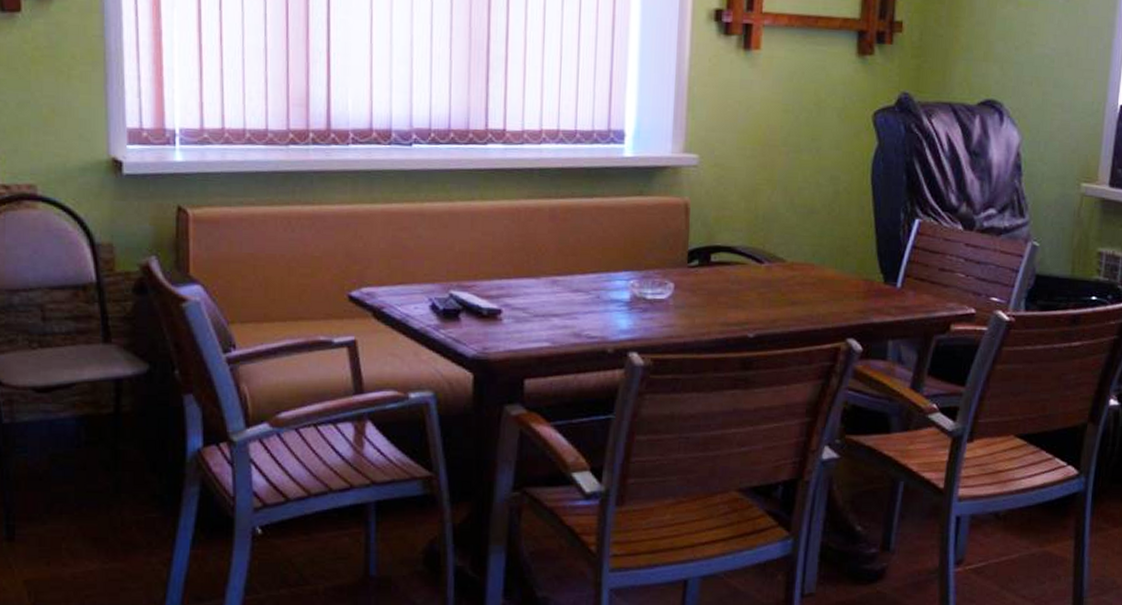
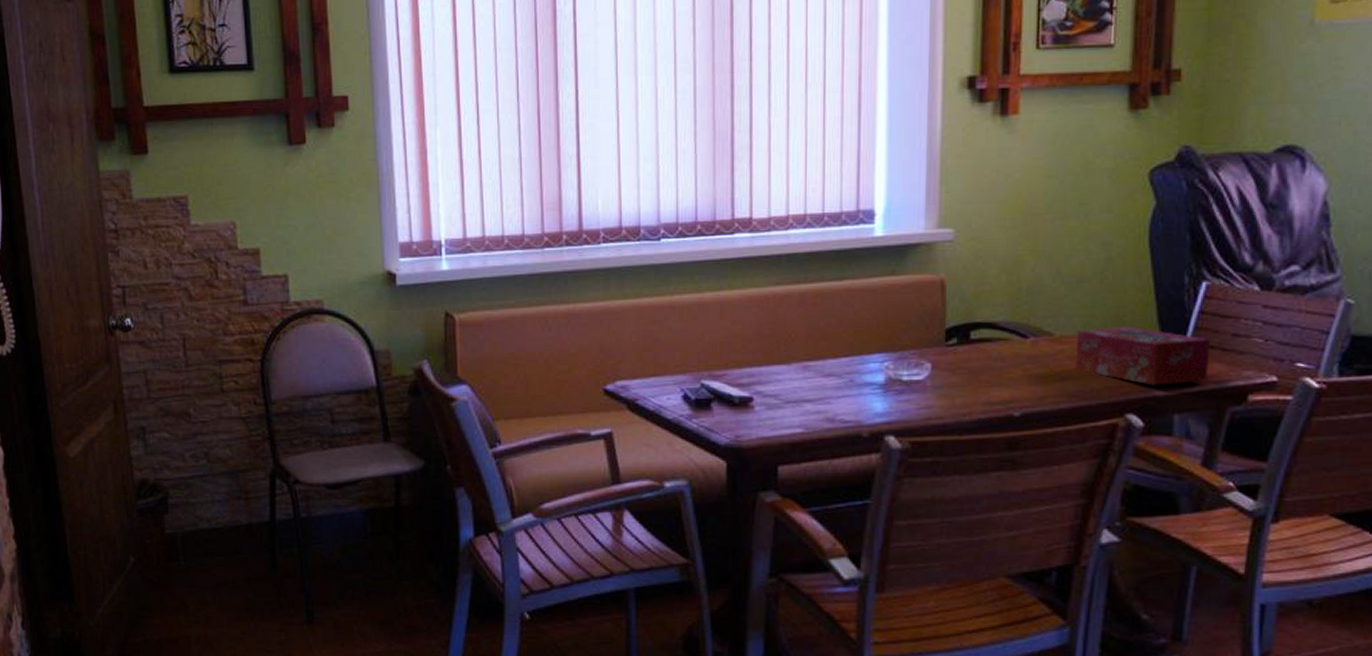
tissue box: none [805,256,920,313] -> present [1076,326,1210,386]

